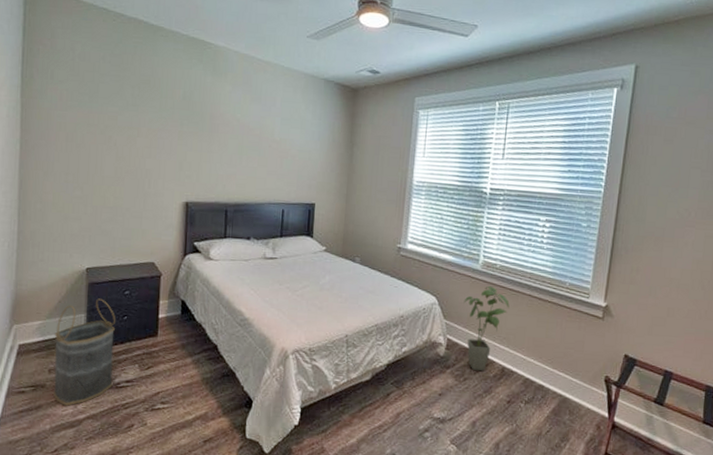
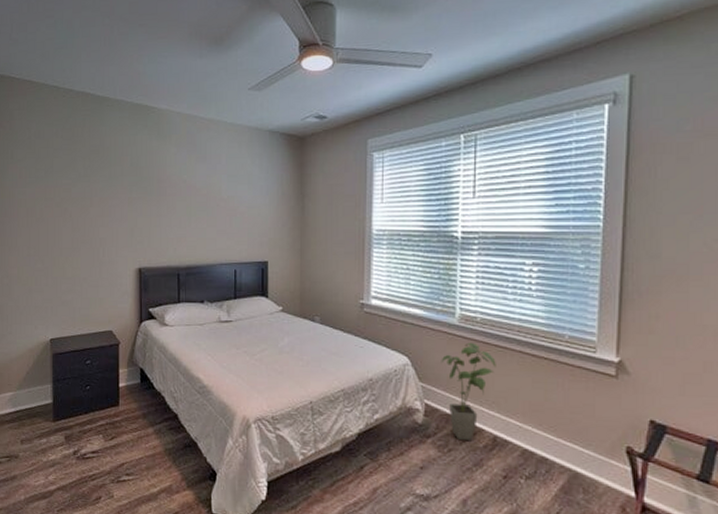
basket: present [52,298,116,406] -> none [24,368,80,477]

